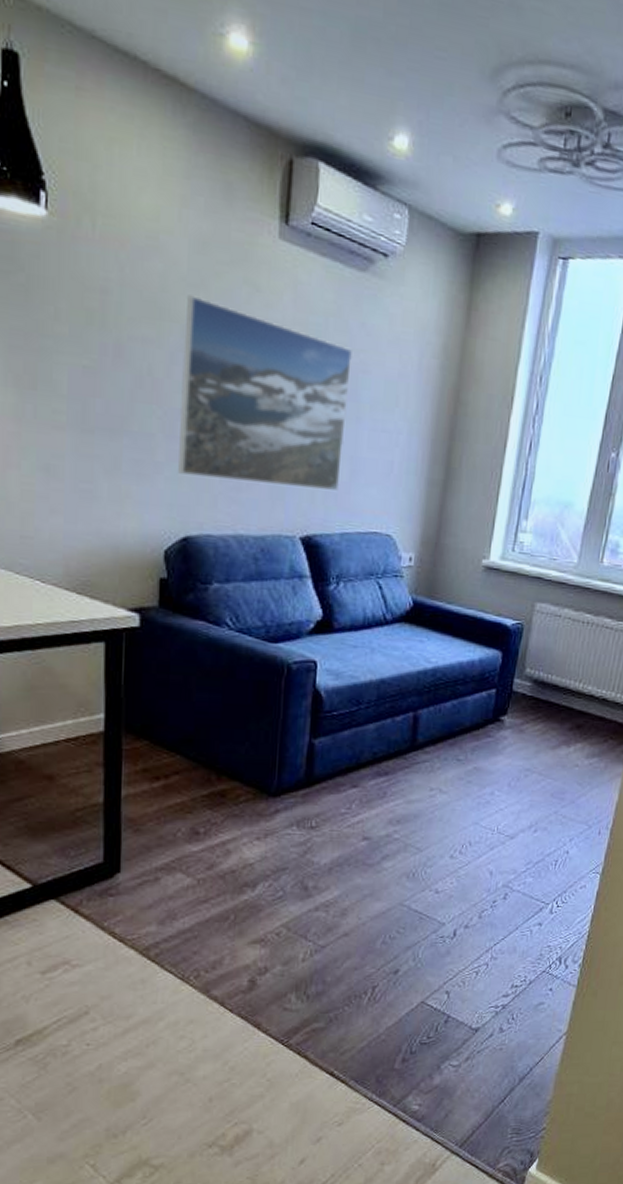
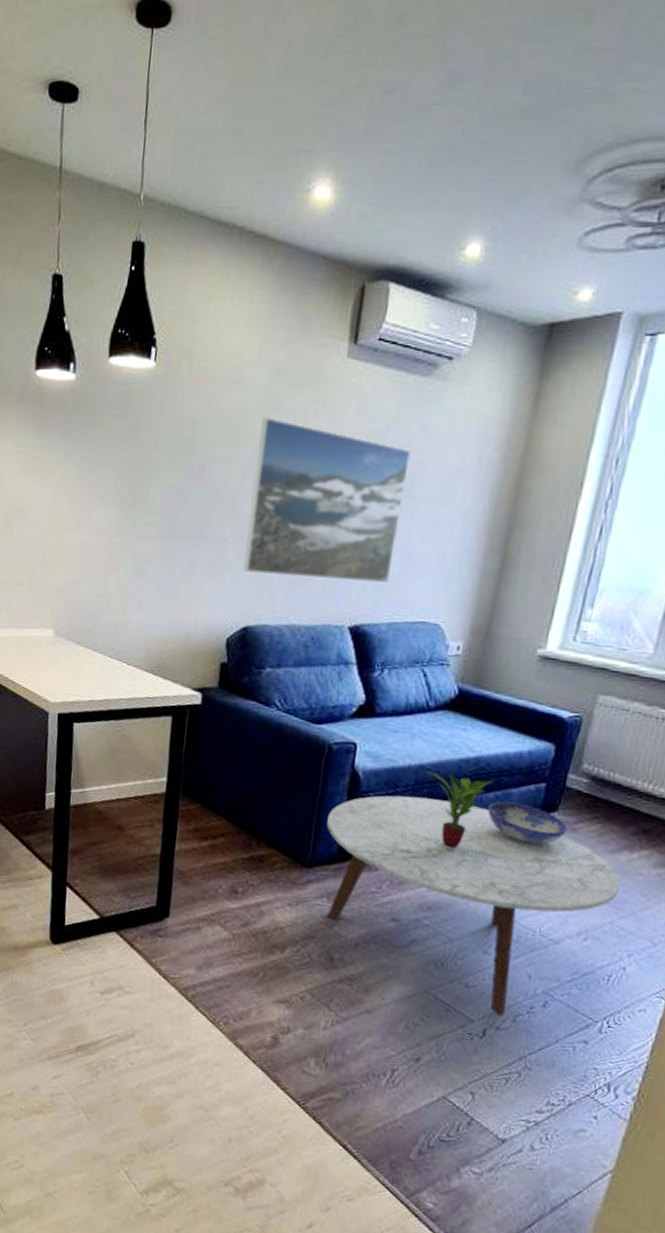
coffee table: none [291,712,561,916] -> present [327,795,621,1017]
potted plant: none [384,685,451,761] -> present [423,770,494,849]
ceramic bowl: none [446,709,517,748] -> present [487,801,569,845]

